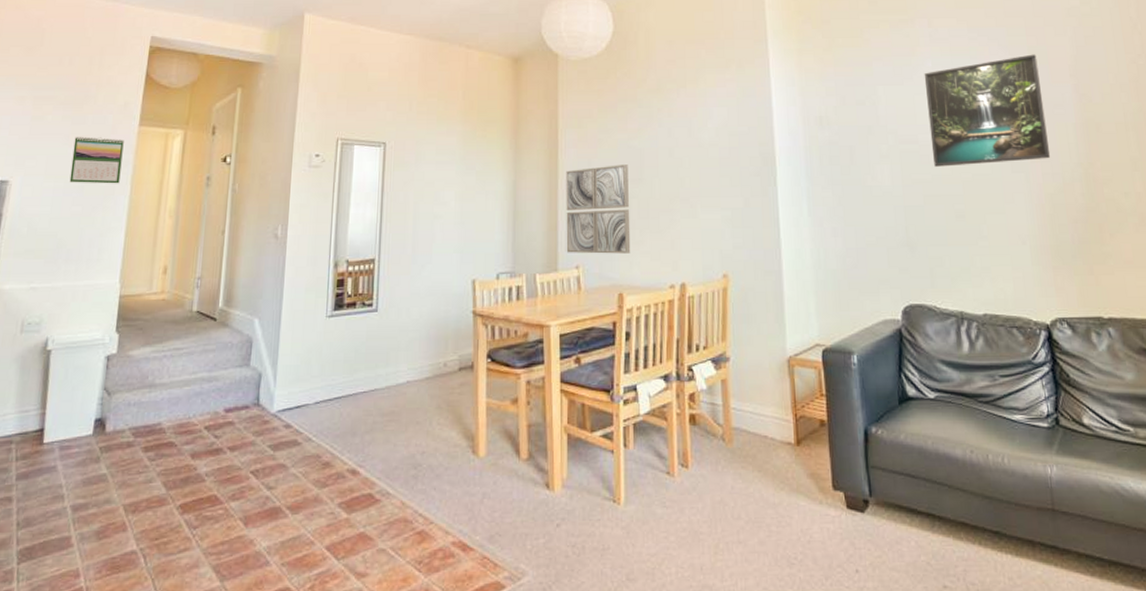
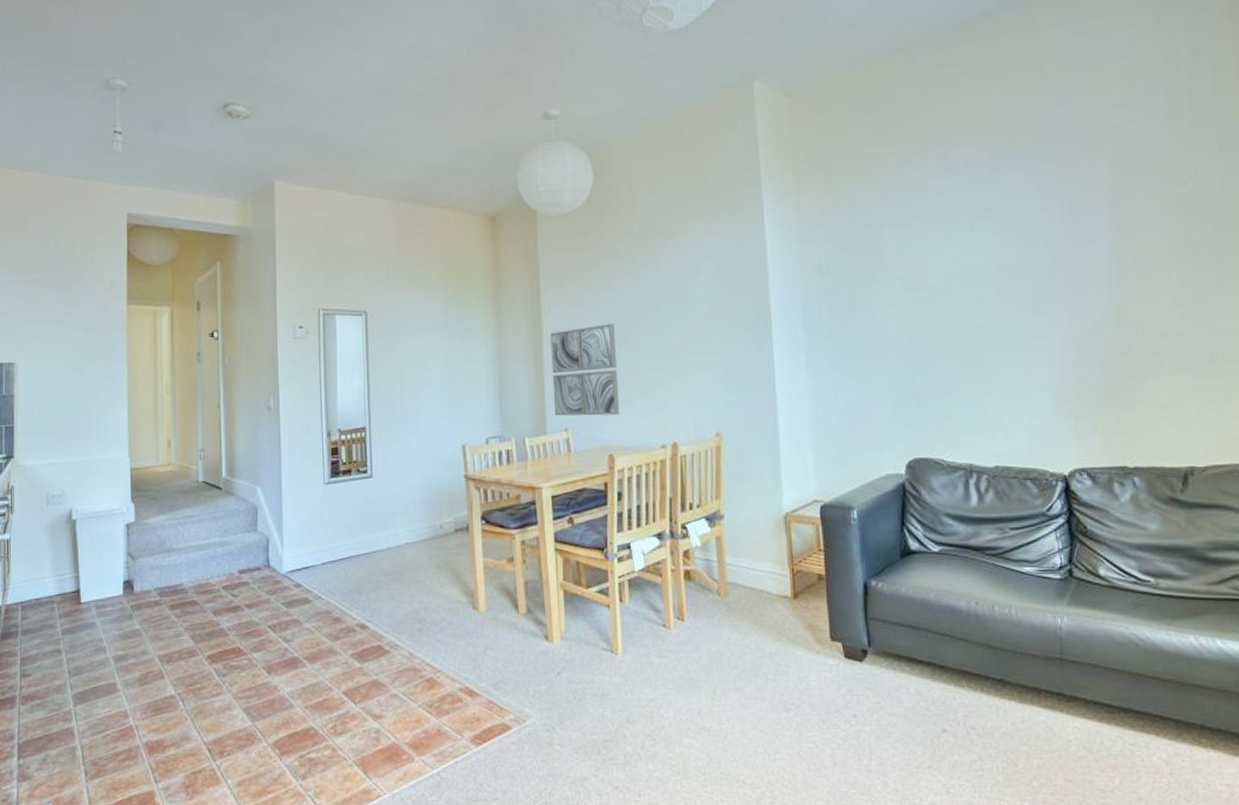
calendar: present [69,136,124,184] -> none [69,317,116,363]
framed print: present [924,54,1051,167] -> none [936,182,1079,313]

